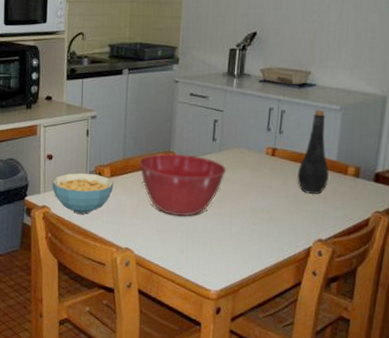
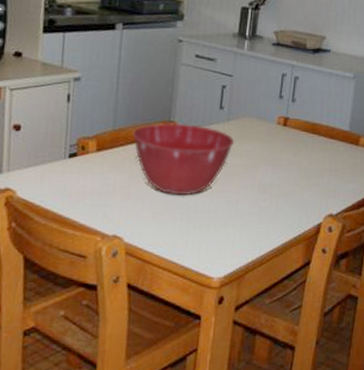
cereal bowl: present [52,172,115,214] -> none [18,146,102,197]
bottle: present [297,110,329,194] -> none [309,77,341,166]

